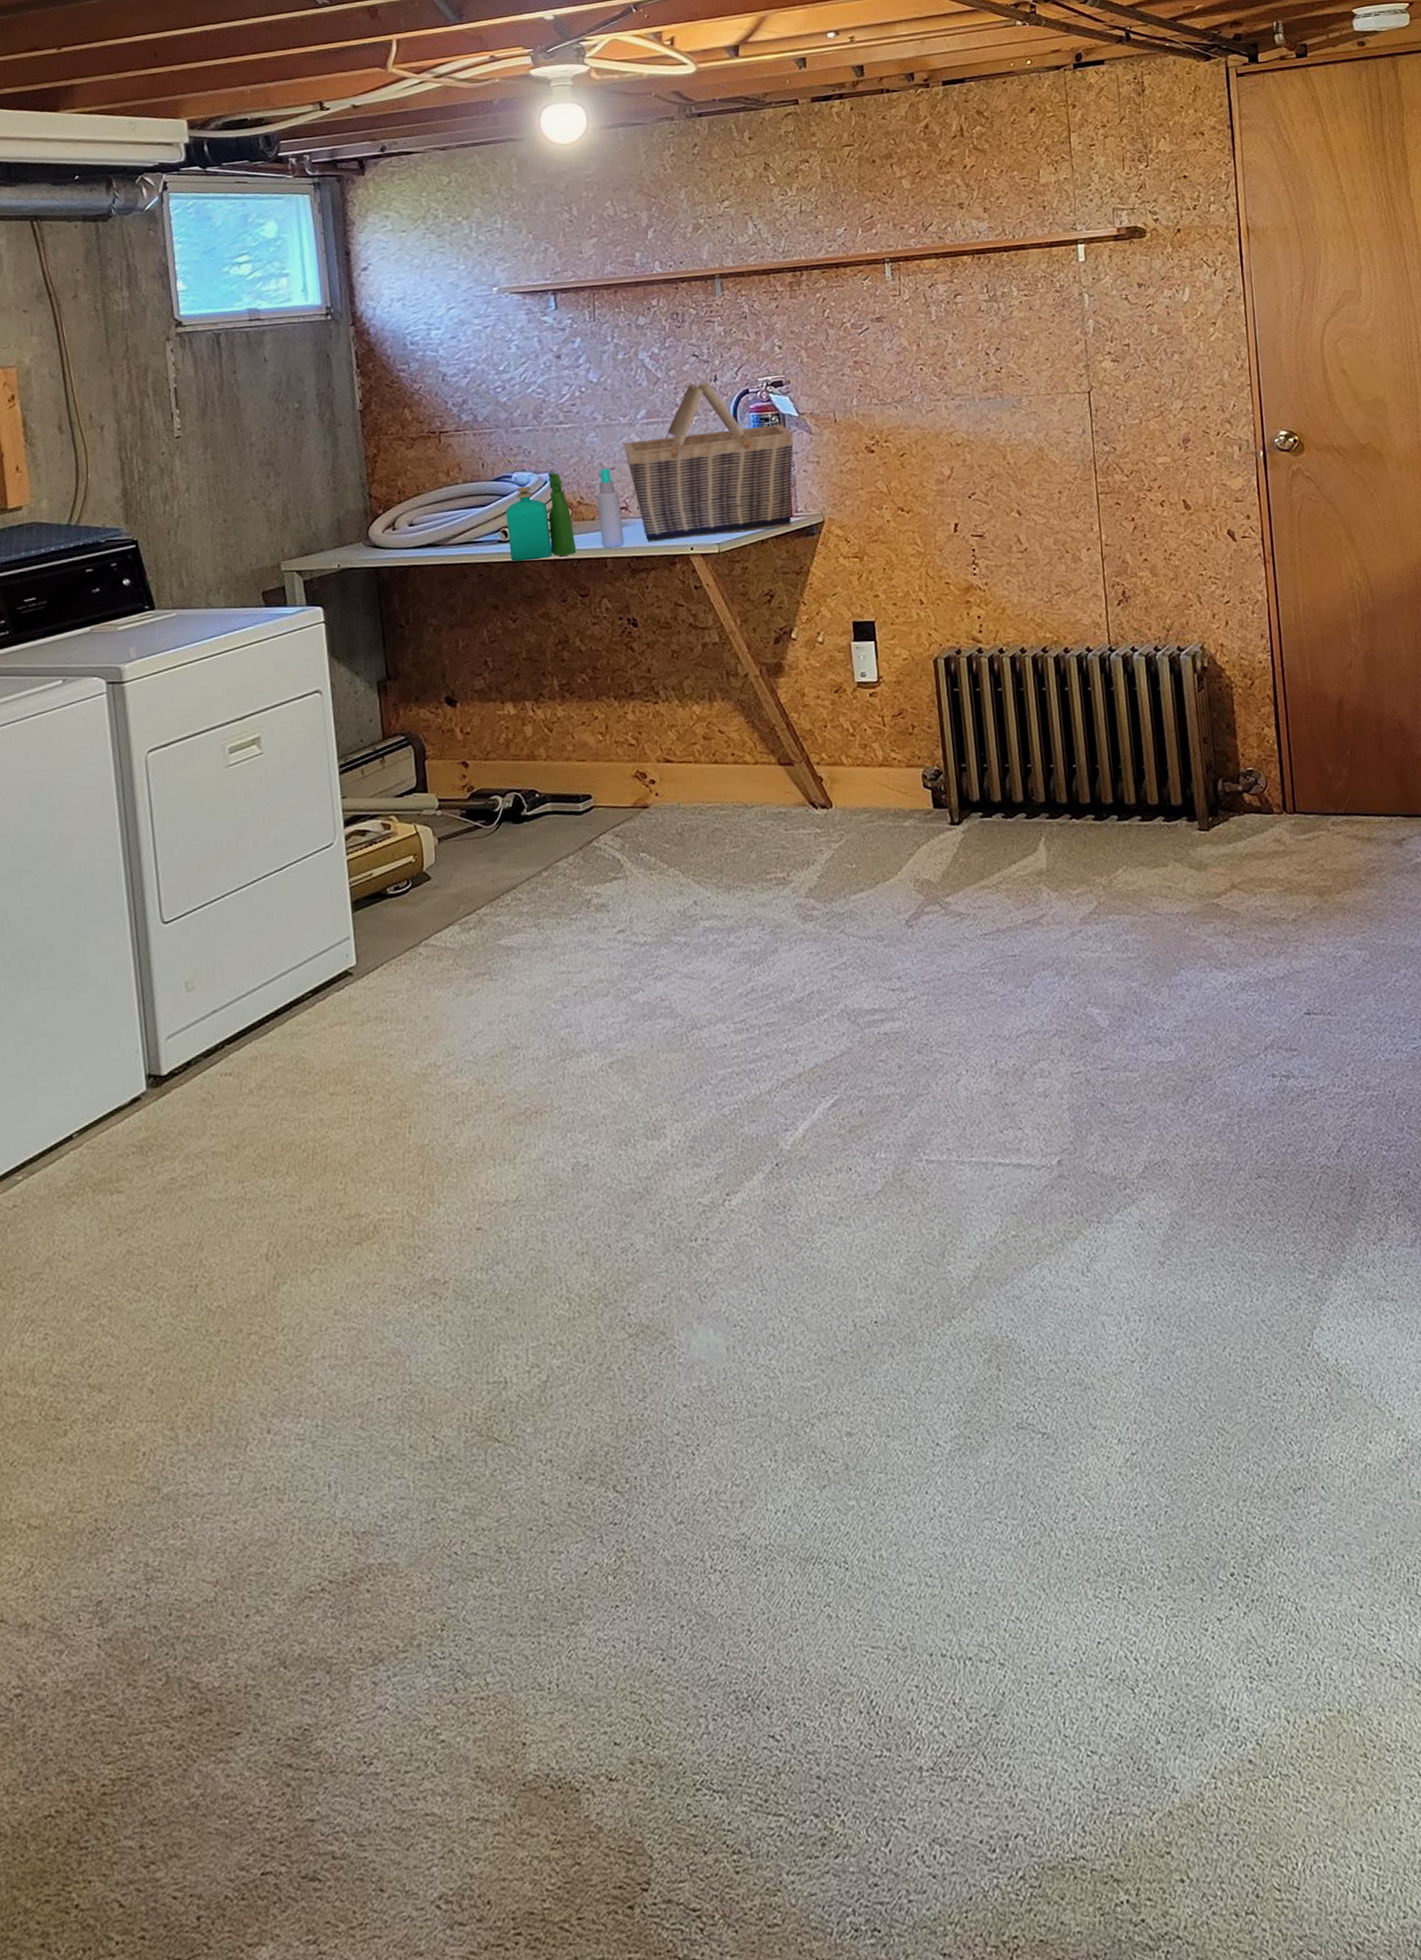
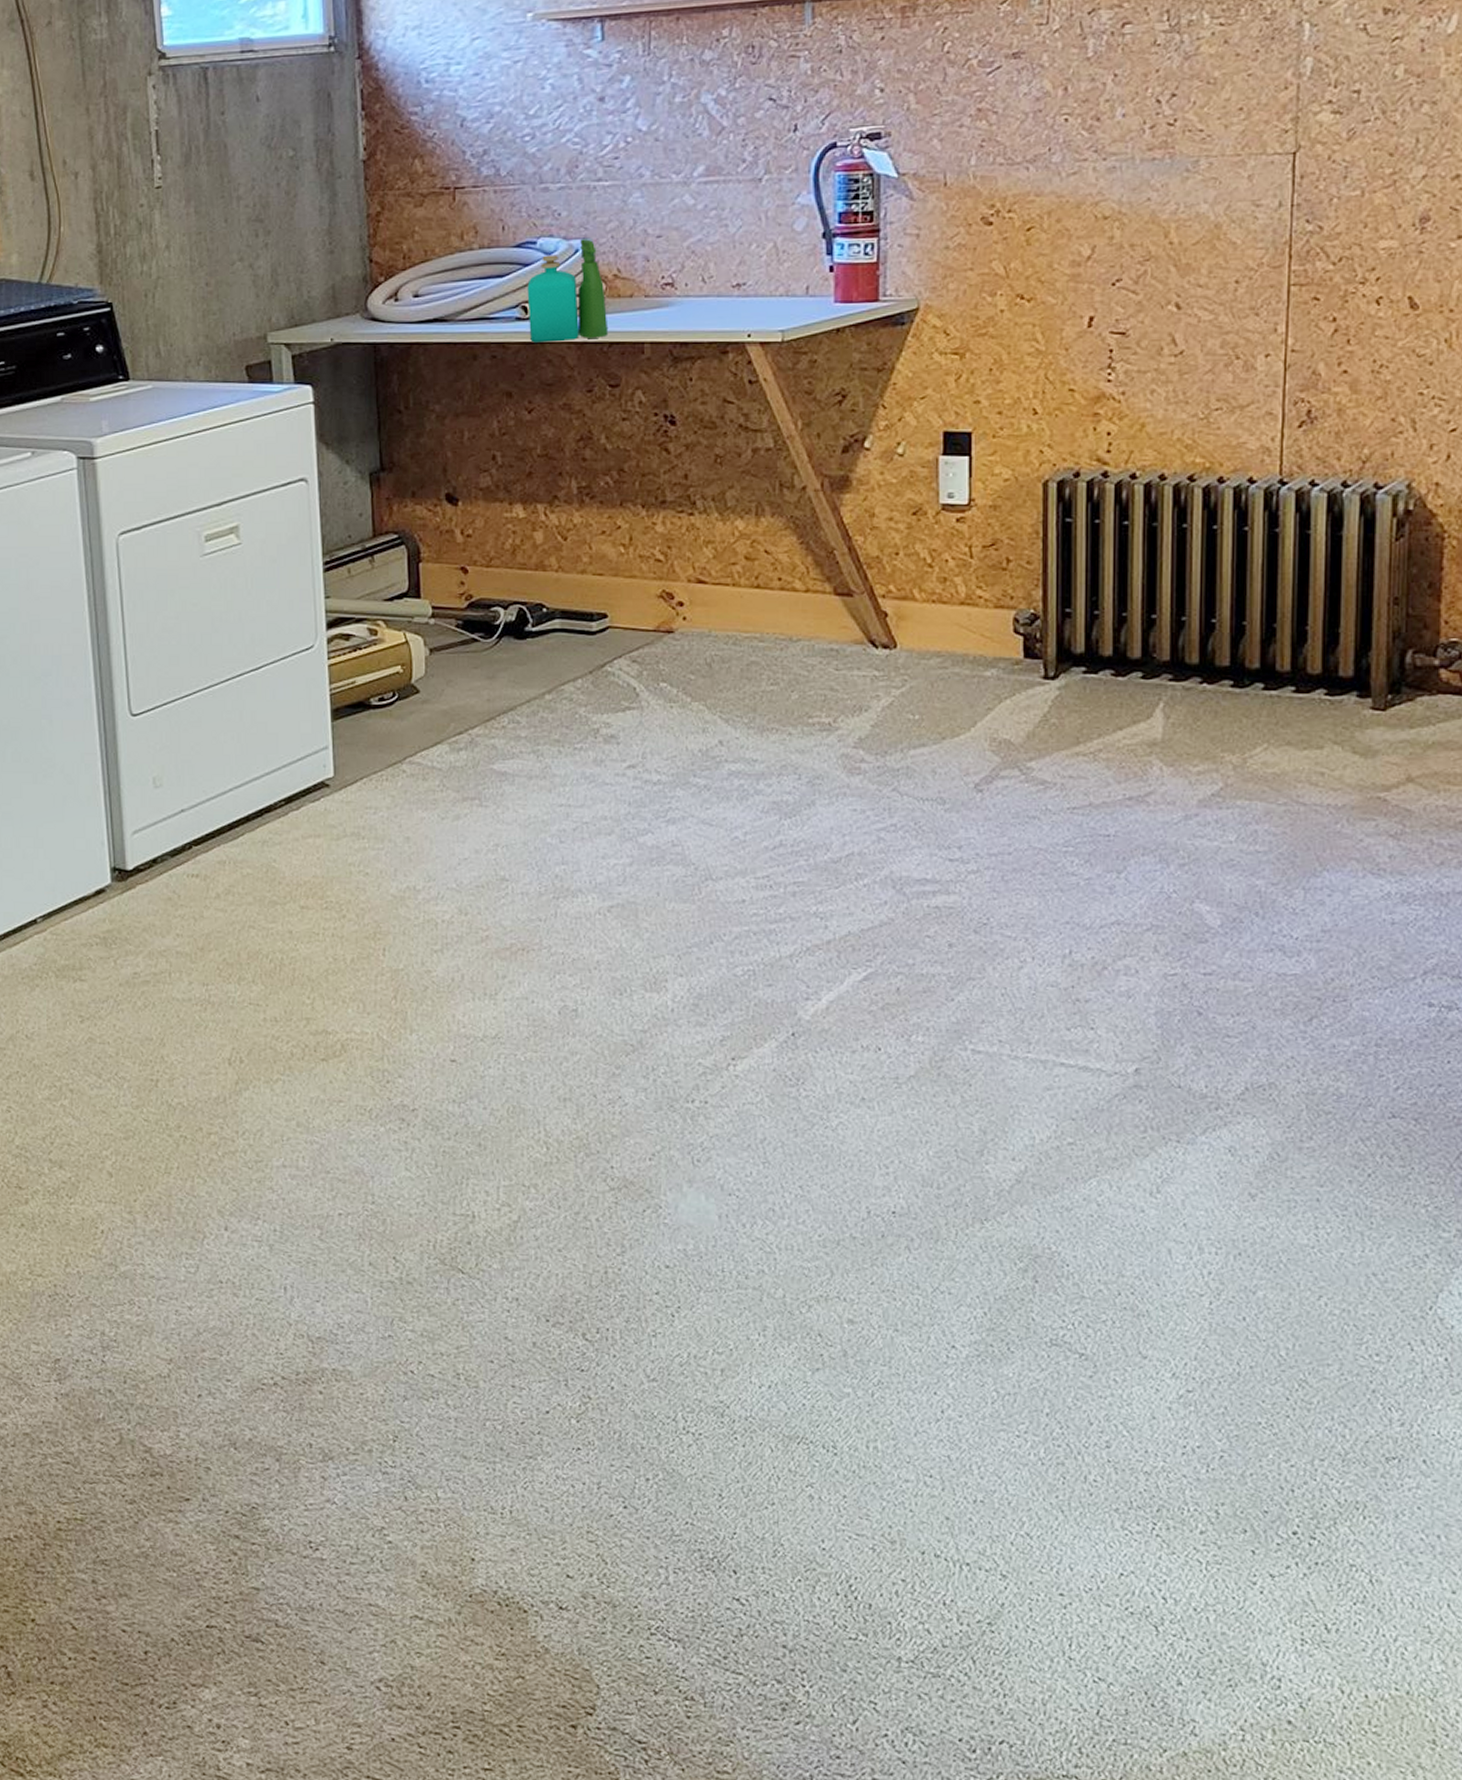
spray bottle: present [596,469,625,549] -> none [637,236,667,332]
basket: present [624,381,793,542] -> none [675,131,888,326]

